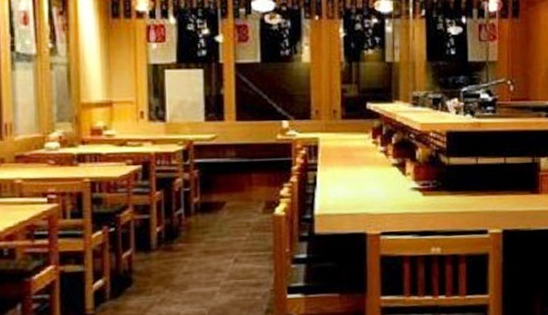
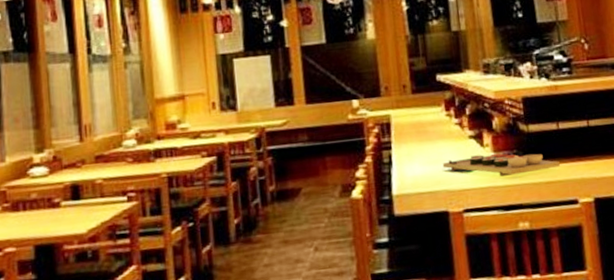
sushi platter: none [364,182,475,204] -> present [442,153,560,177]

